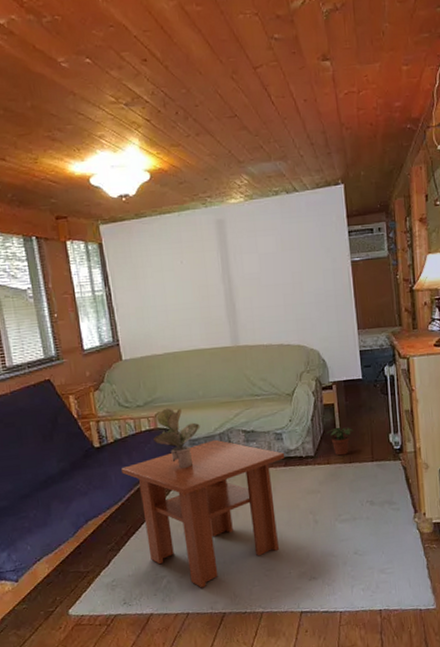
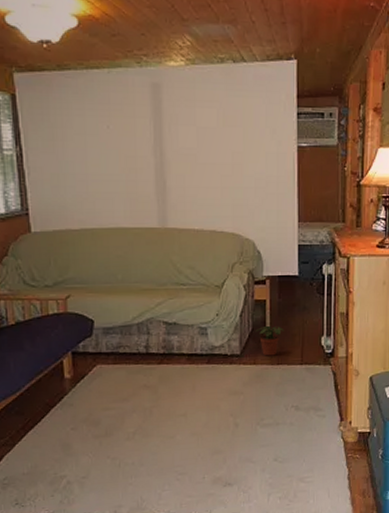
coffee table: present [122,439,285,588] -> none [23,329,209,490]
potted plant: present [153,408,200,469] -> none [62,291,117,360]

